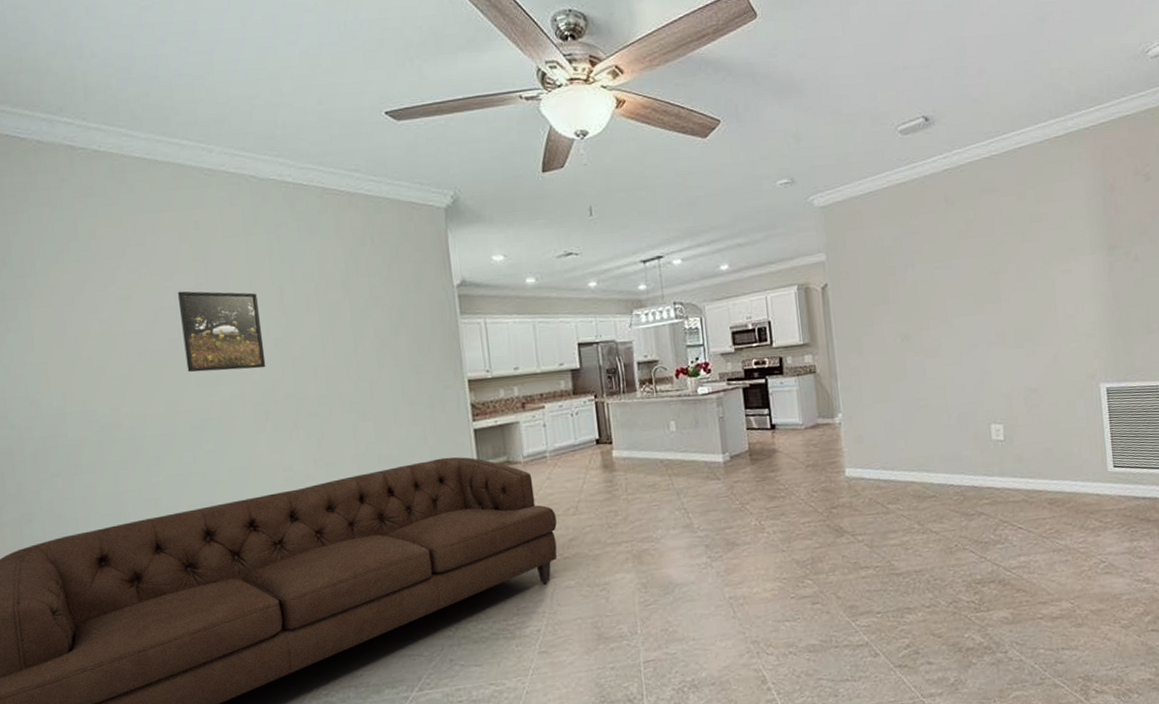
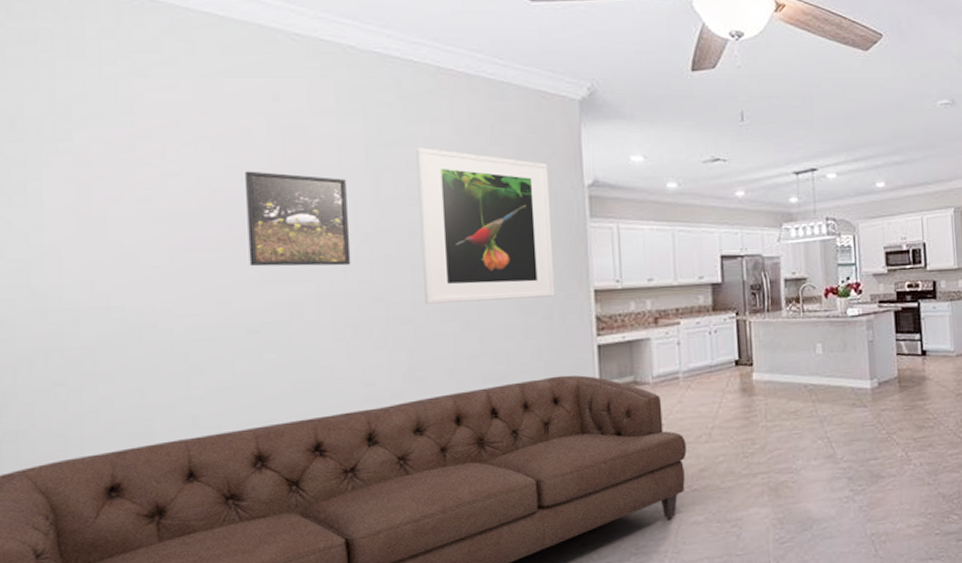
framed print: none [311,261,435,399] -> present [416,148,556,304]

